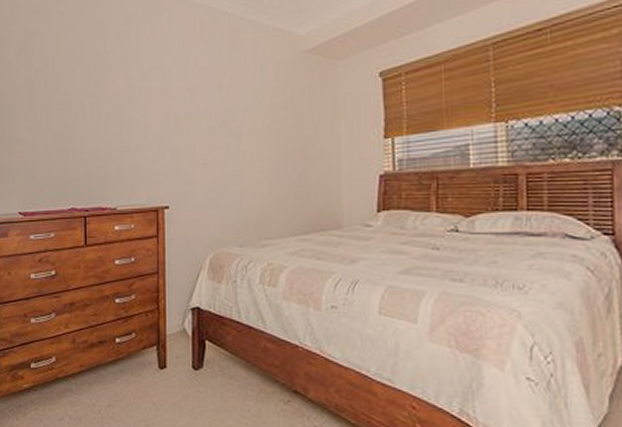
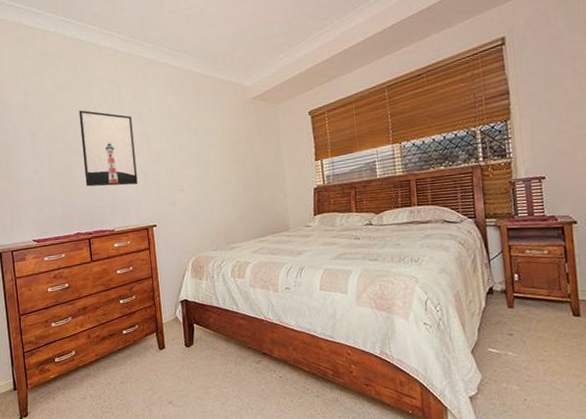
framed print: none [86,56,150,153] -> present [78,110,138,187]

